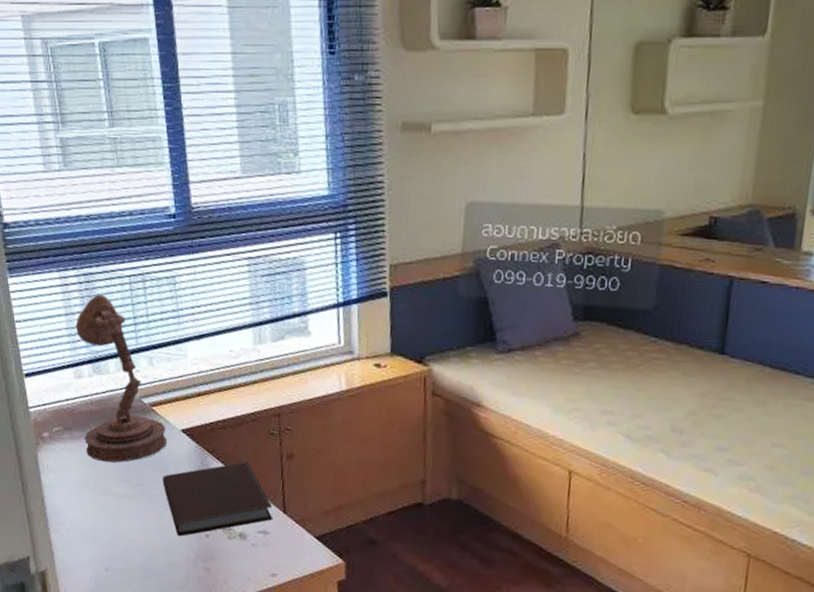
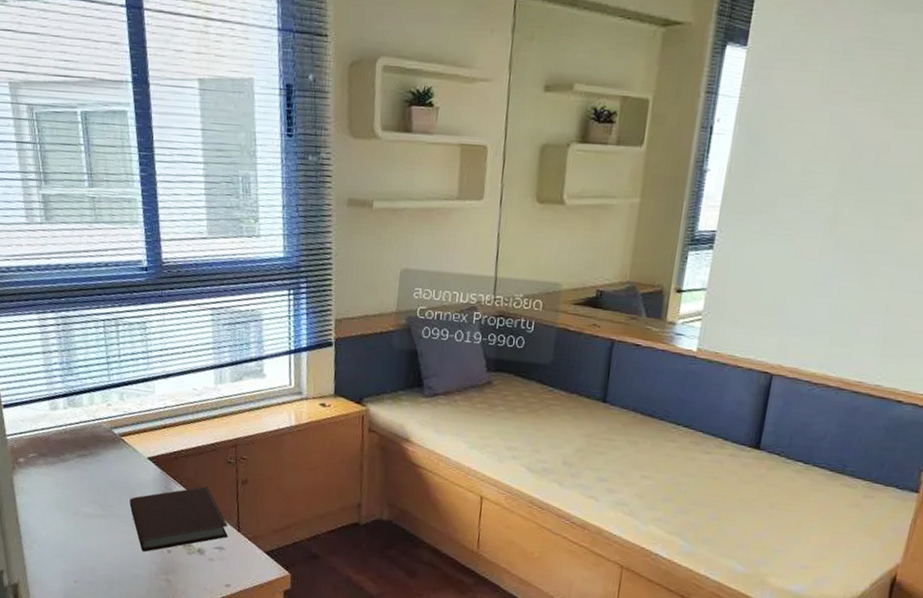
desk lamp: present [75,294,168,463] -> none [52,335,135,486]

